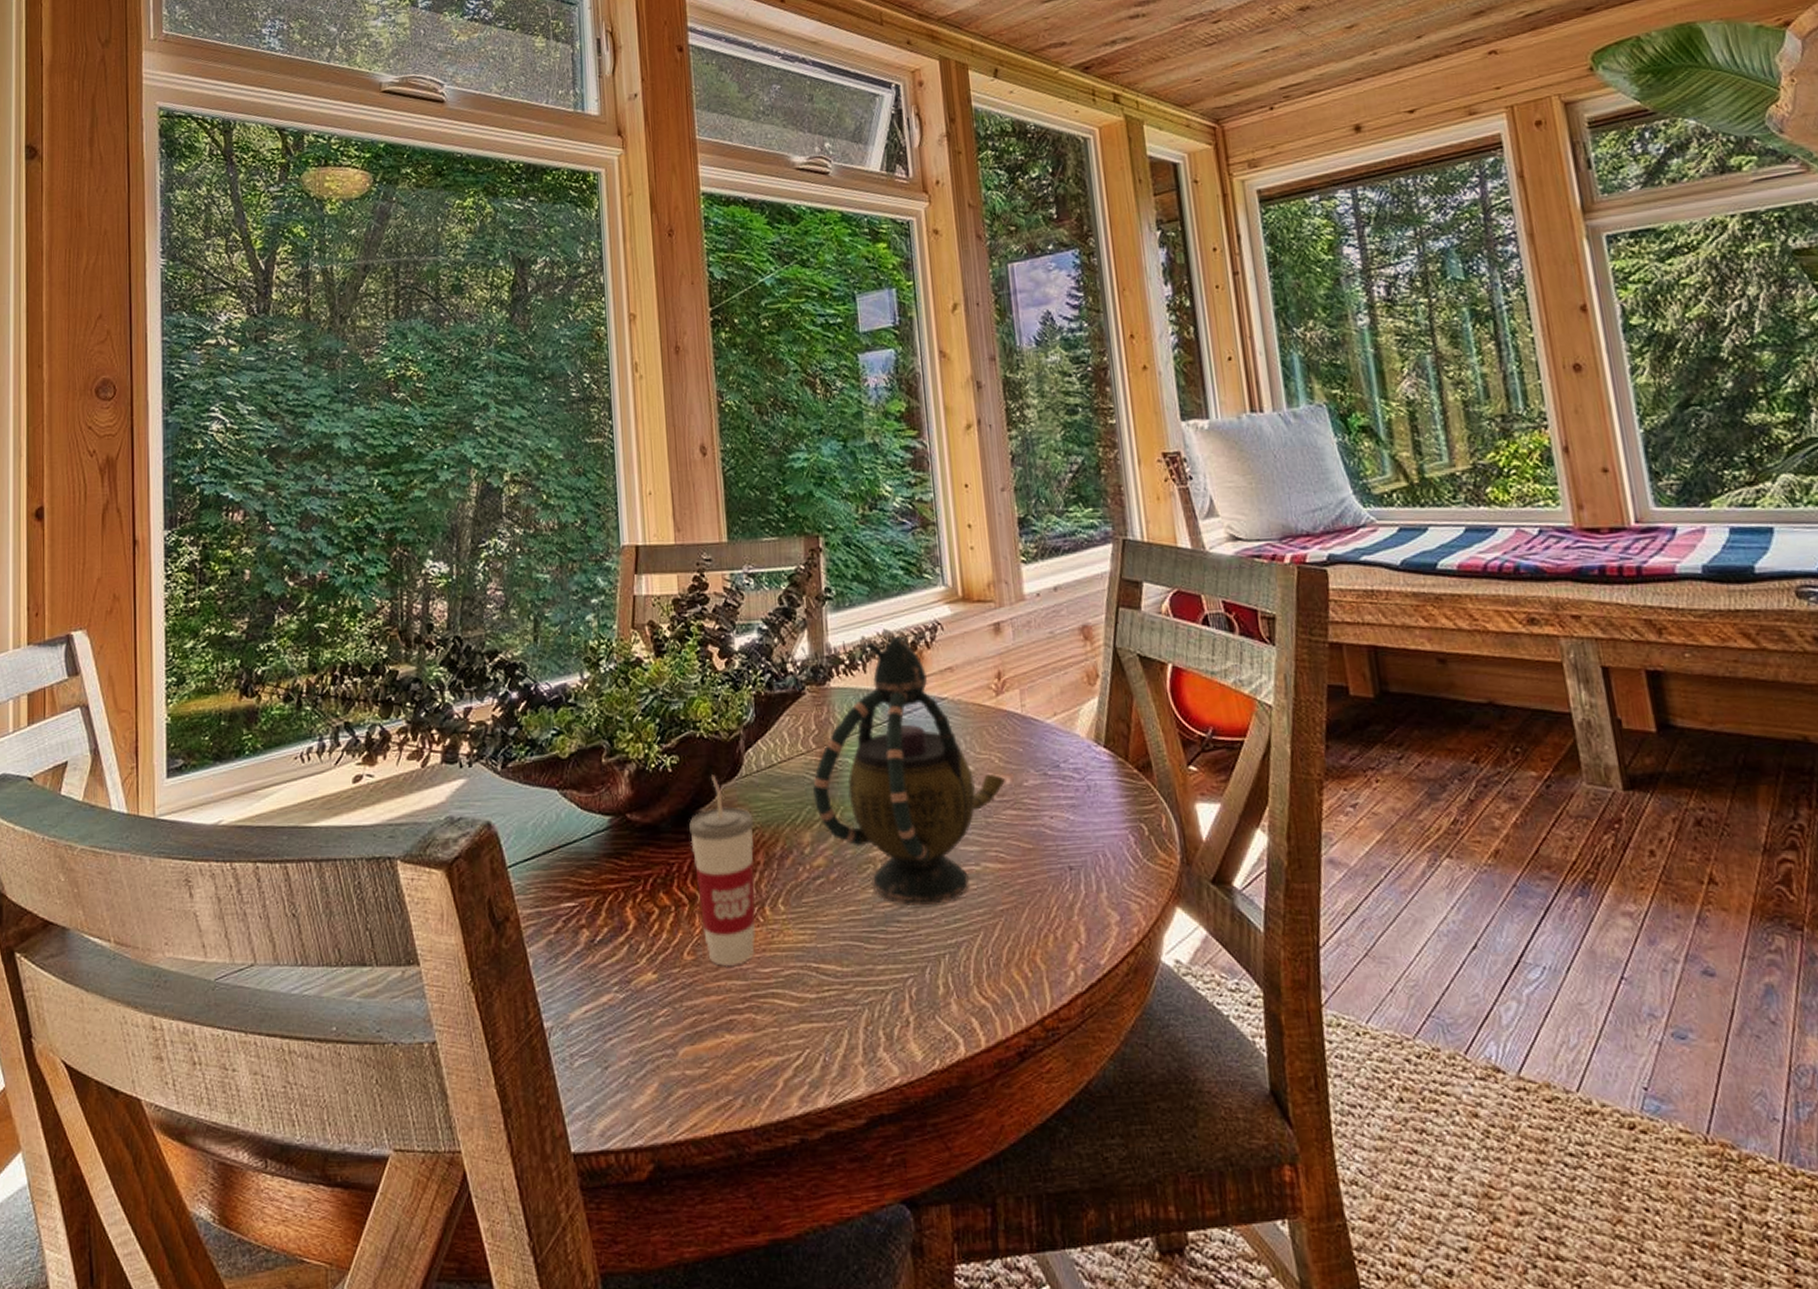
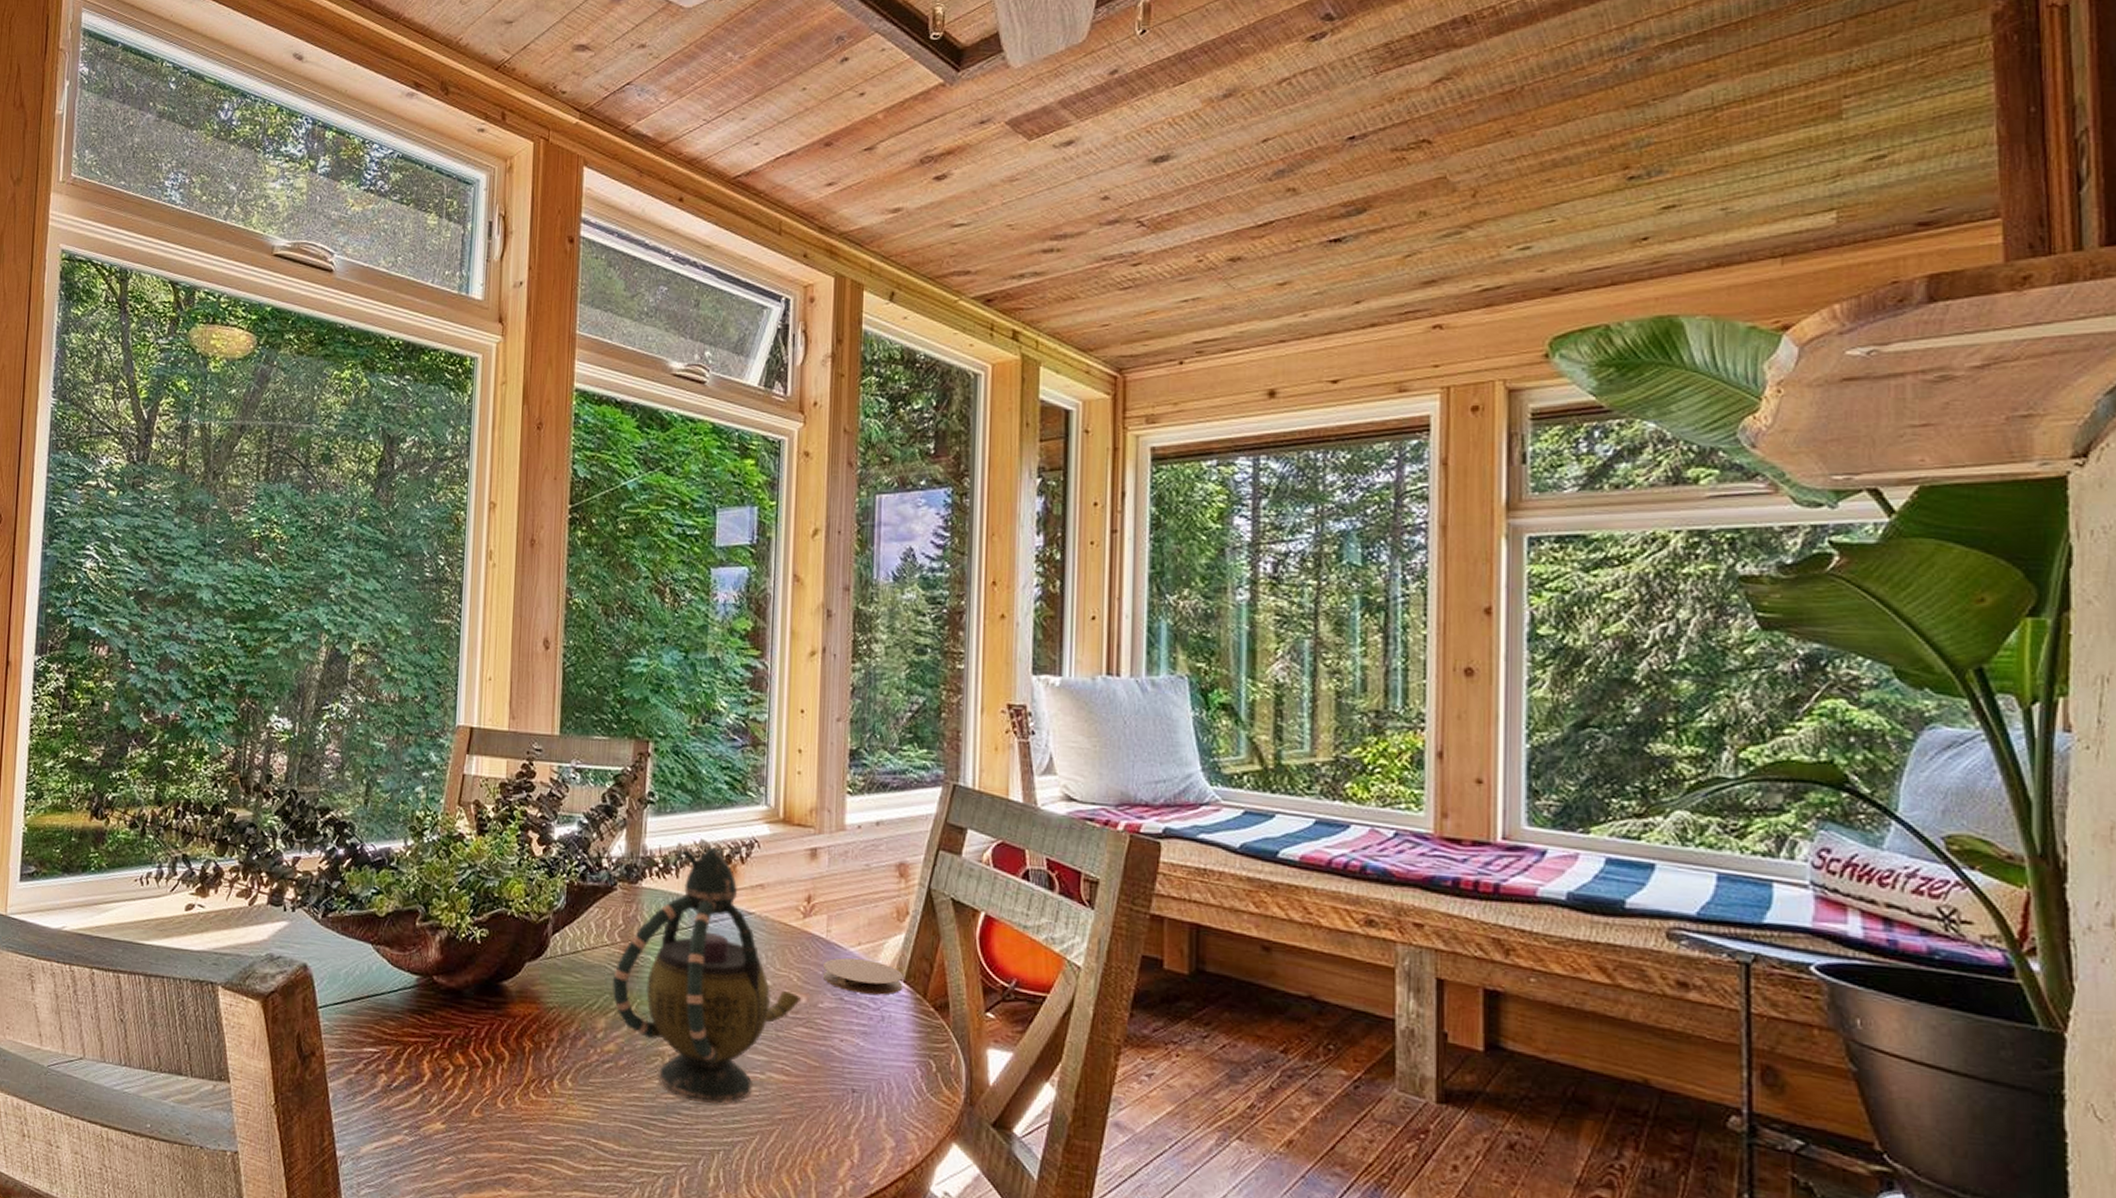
cup: present [689,775,757,967] -> none [490,952,553,1129]
coaster: none [1021,729,1104,765] -> present [822,958,904,995]

